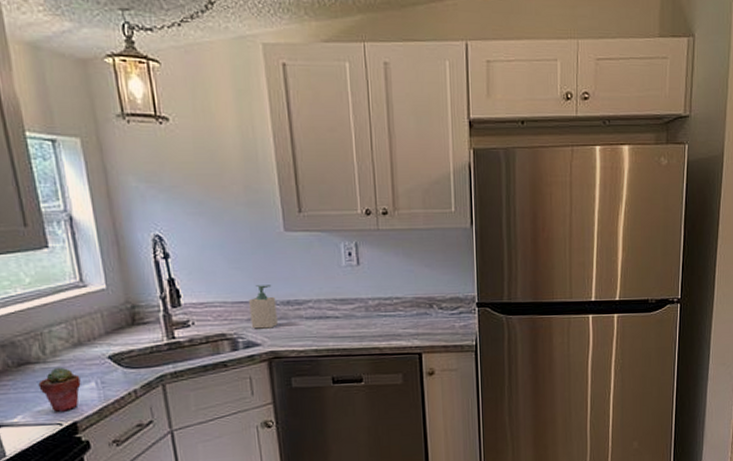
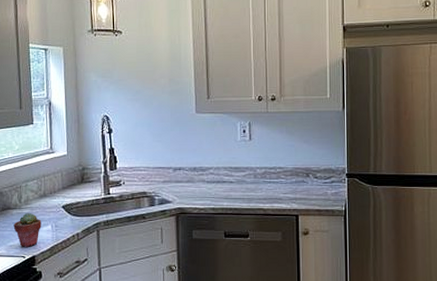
soap bottle: present [249,285,278,329] -> none [166,154,186,189]

